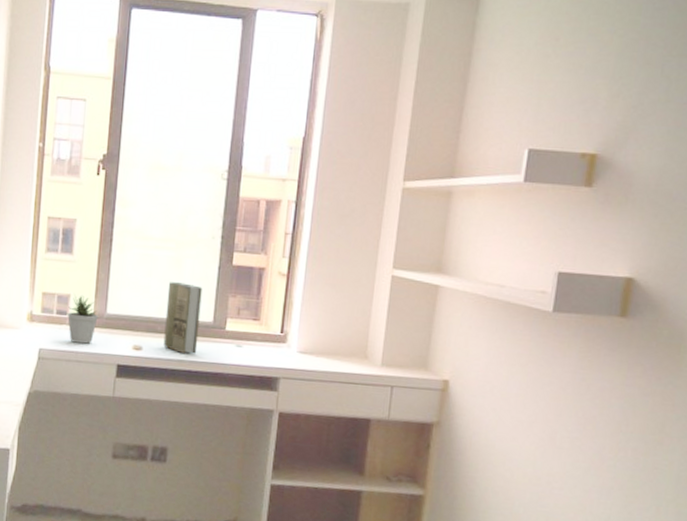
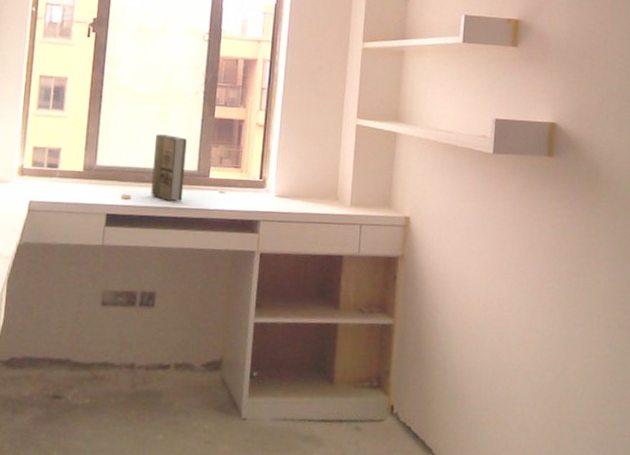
potted plant: present [68,295,98,344] -> none [58,148,88,195]

